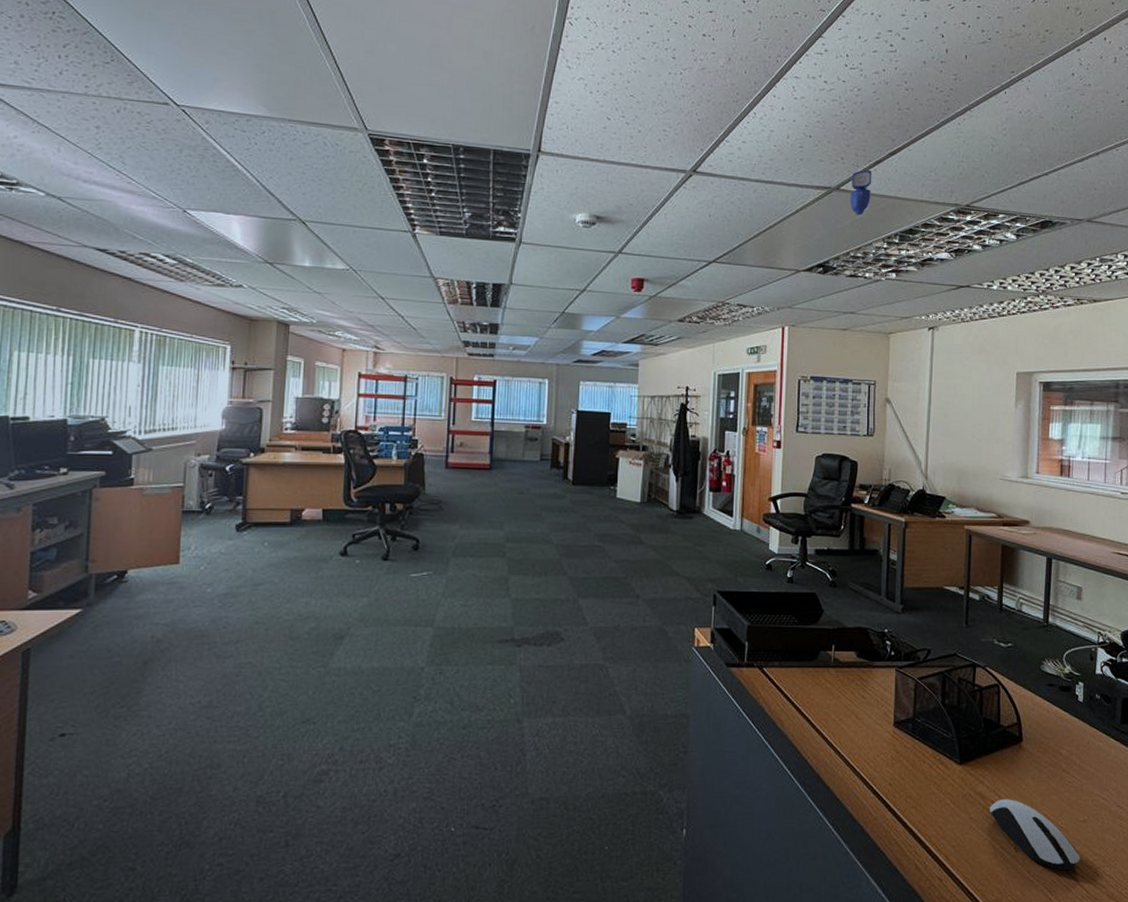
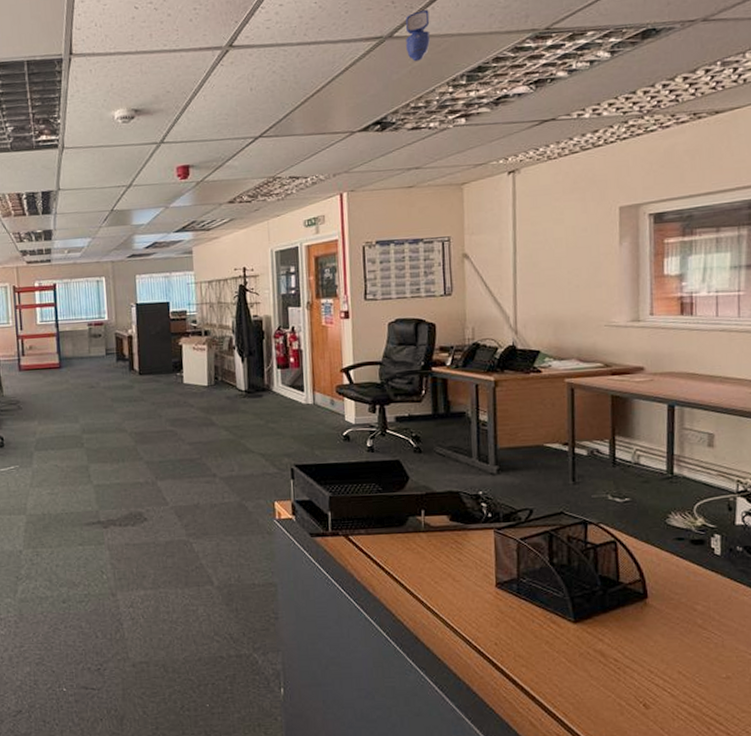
computer mouse: present [990,799,1080,871] -> none [612,656,725,728]

